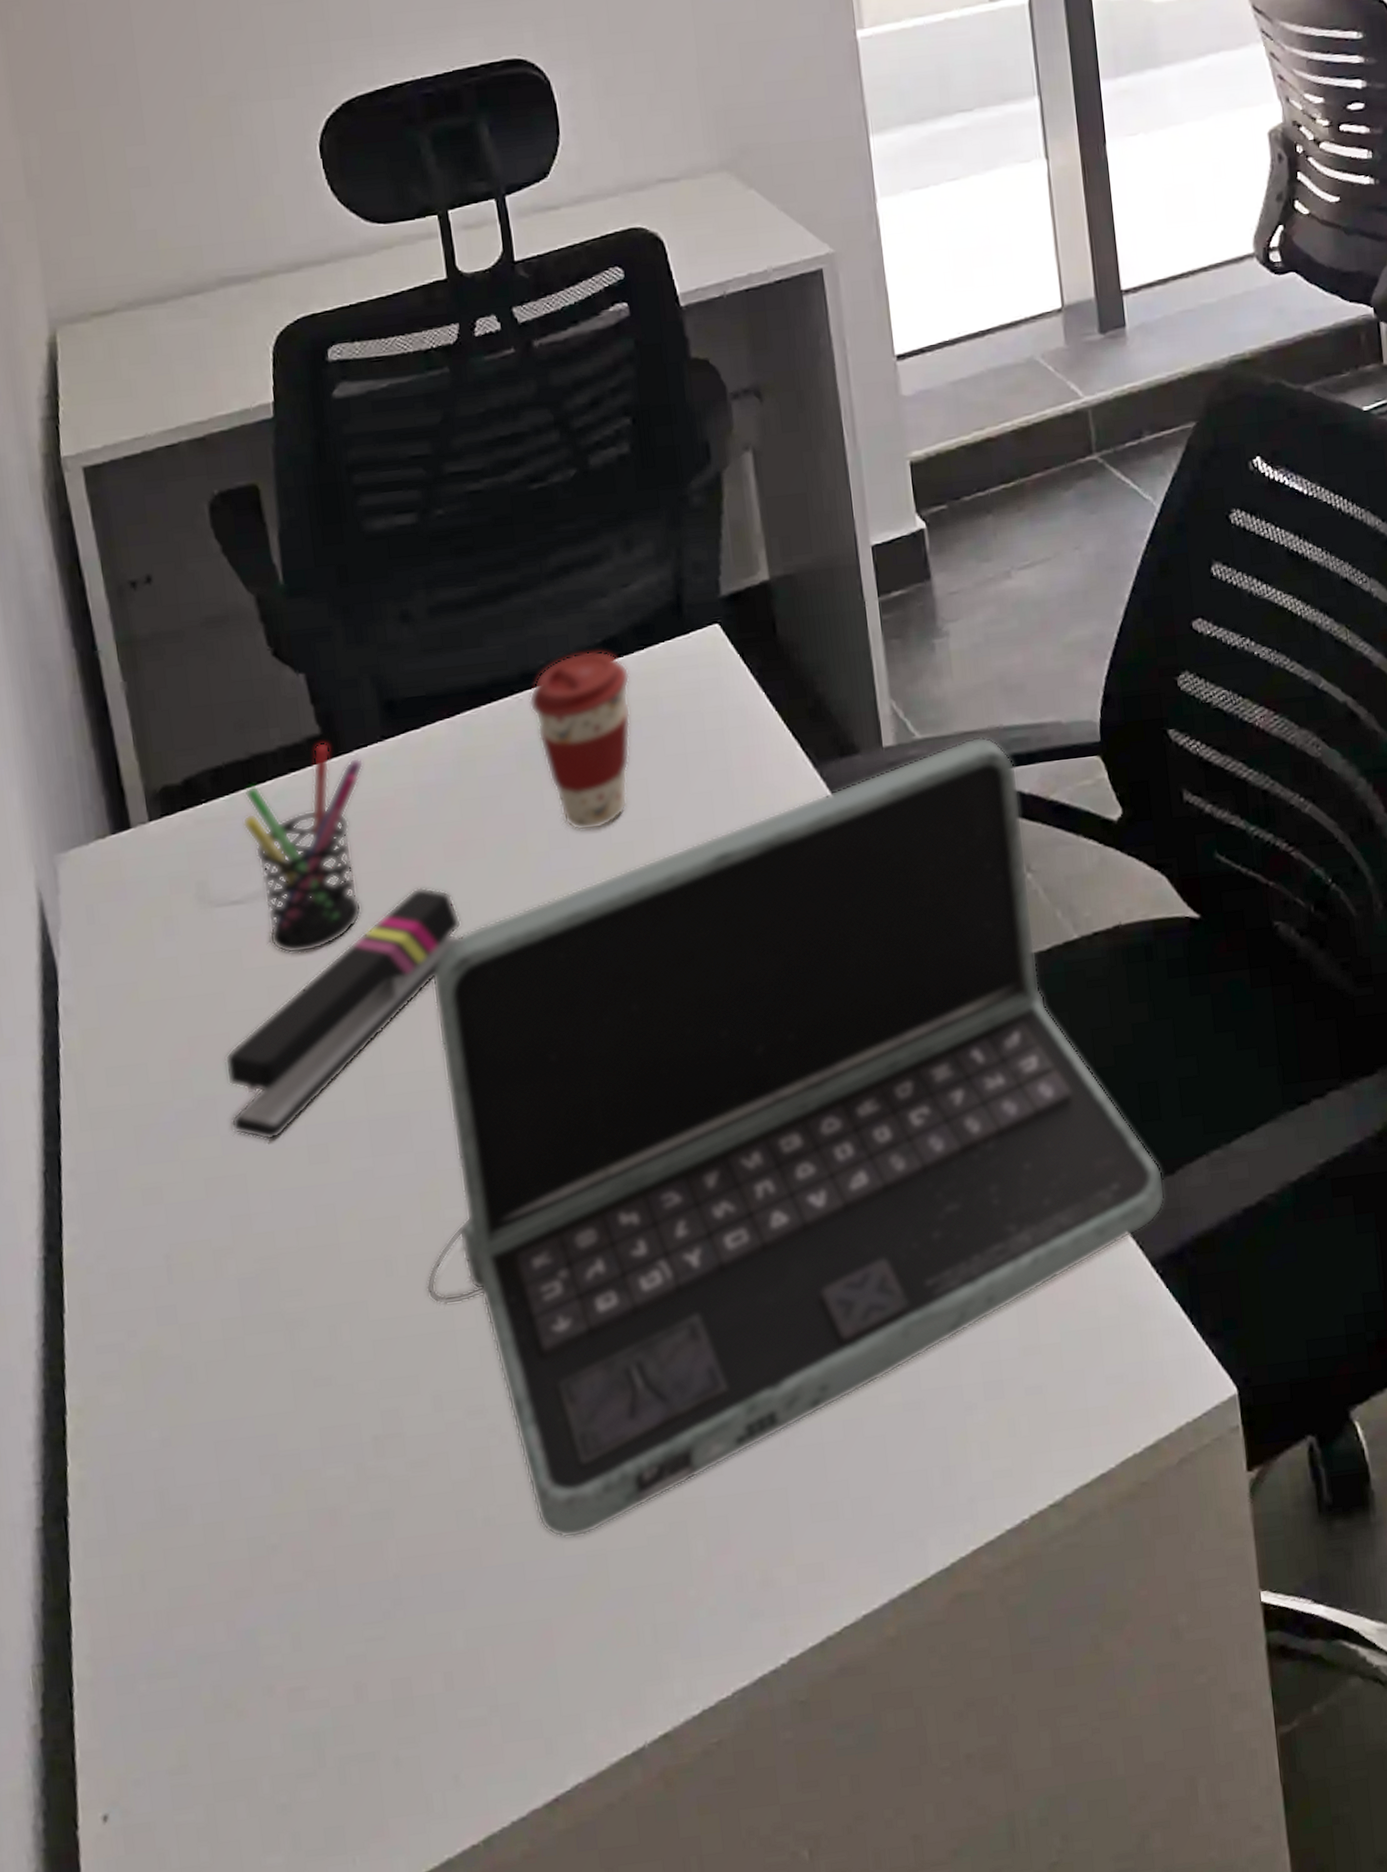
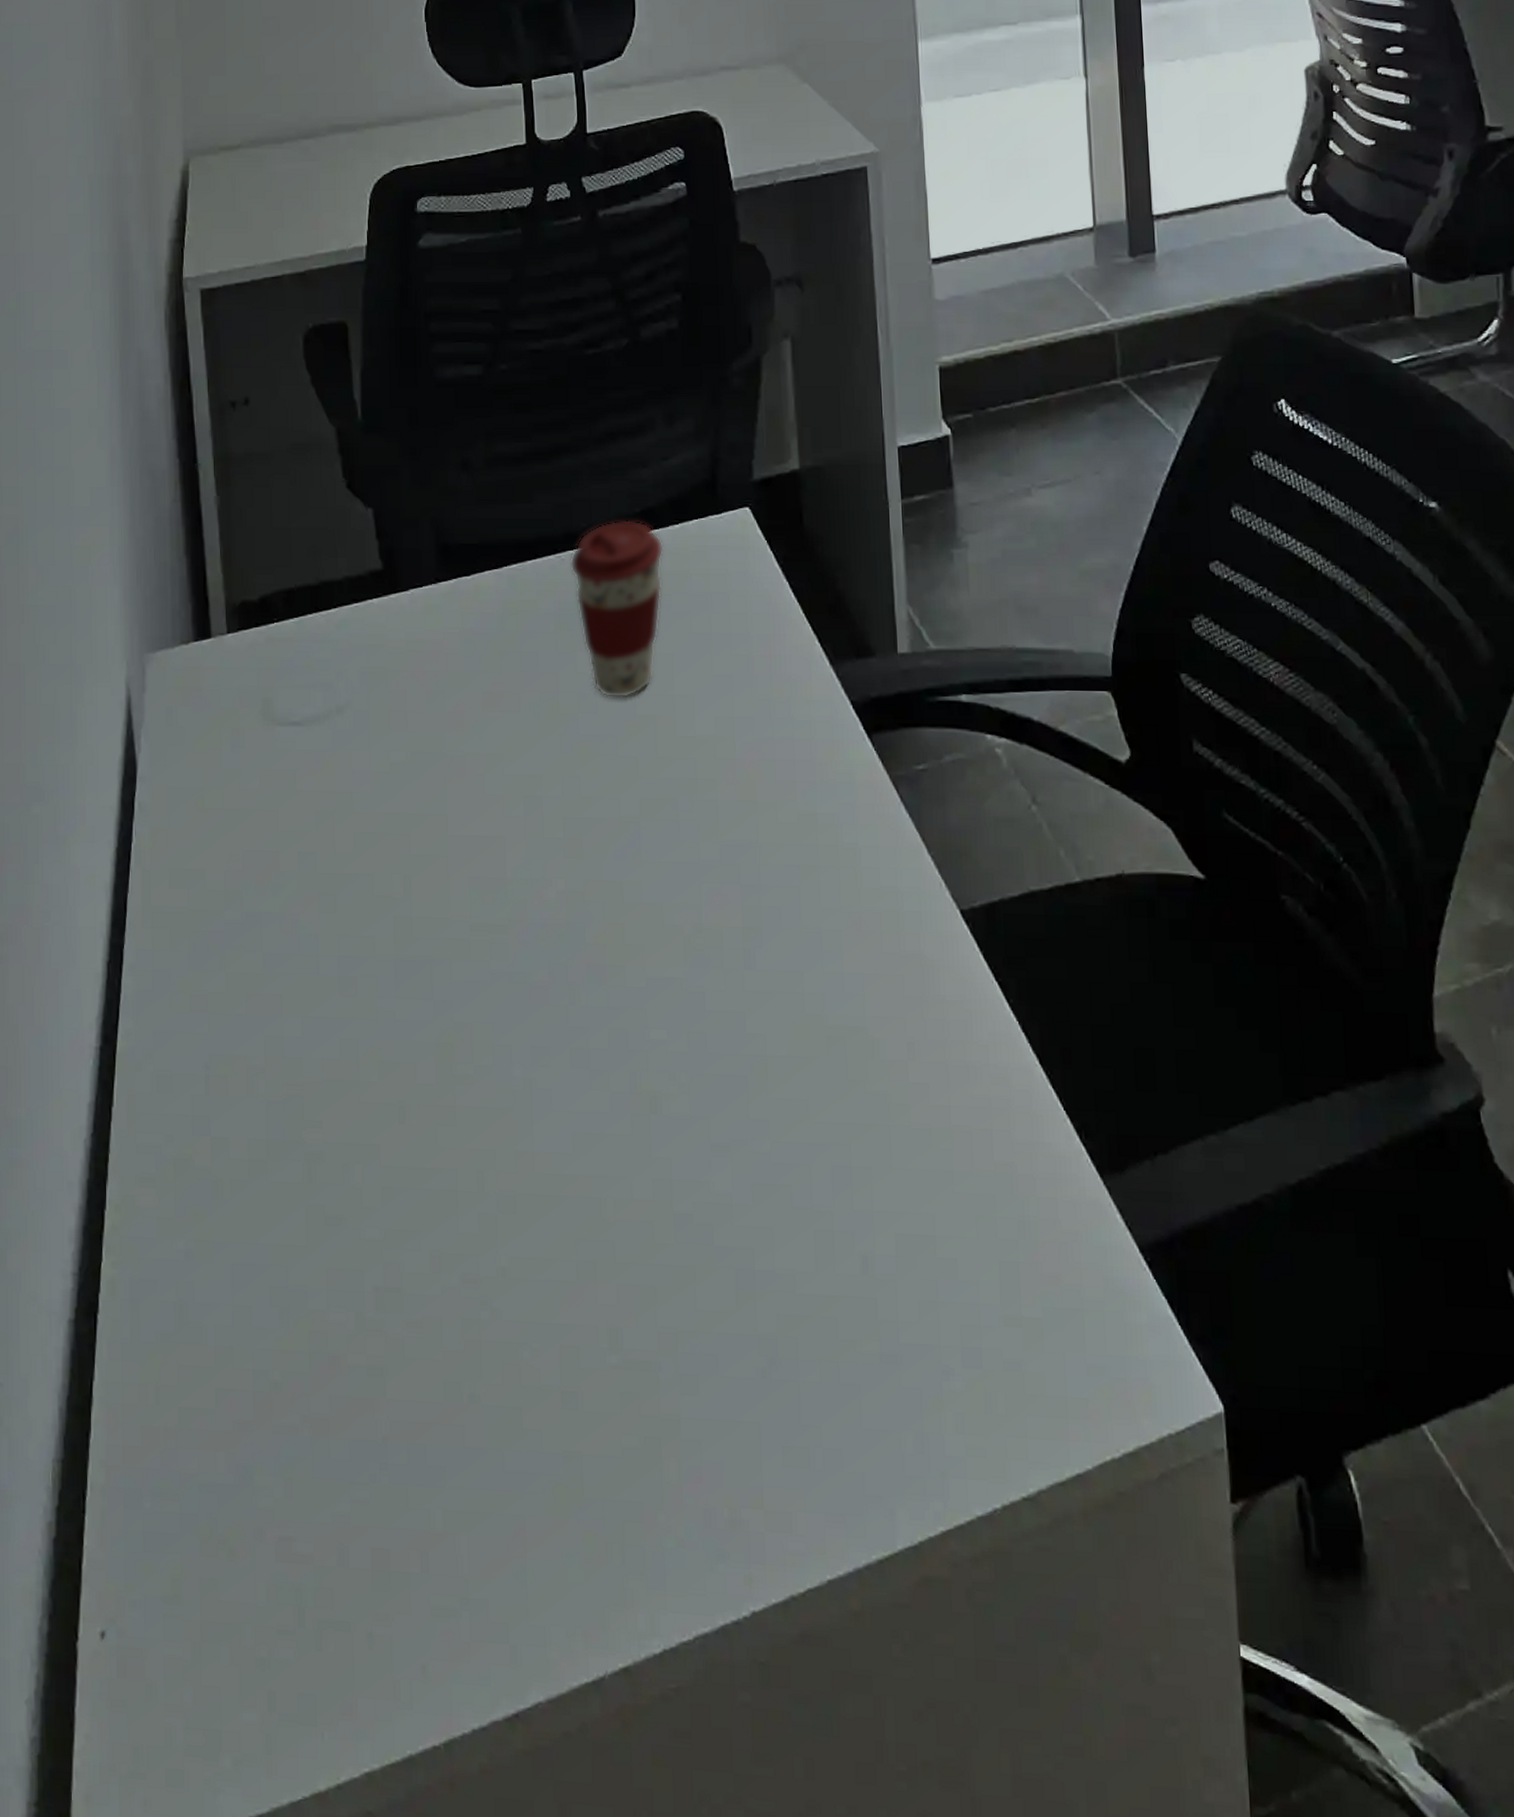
stapler: present [224,887,462,1141] -> none [273,733,494,966]
pen holder: present [242,743,364,954] -> none [307,578,418,783]
laptop: present [426,736,1166,1539] -> none [435,655,1157,1434]

